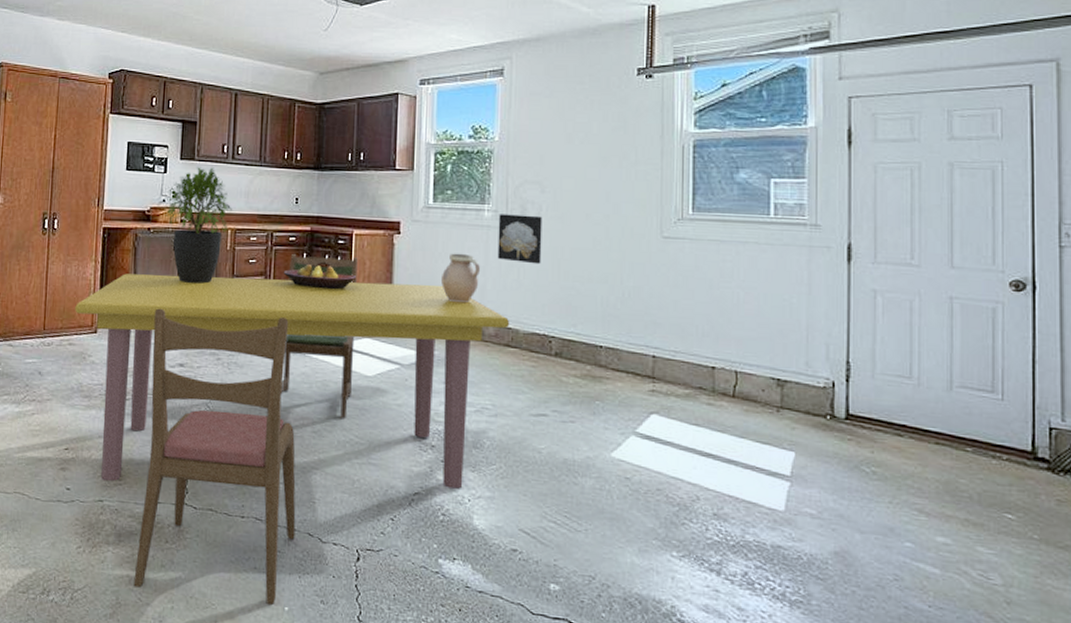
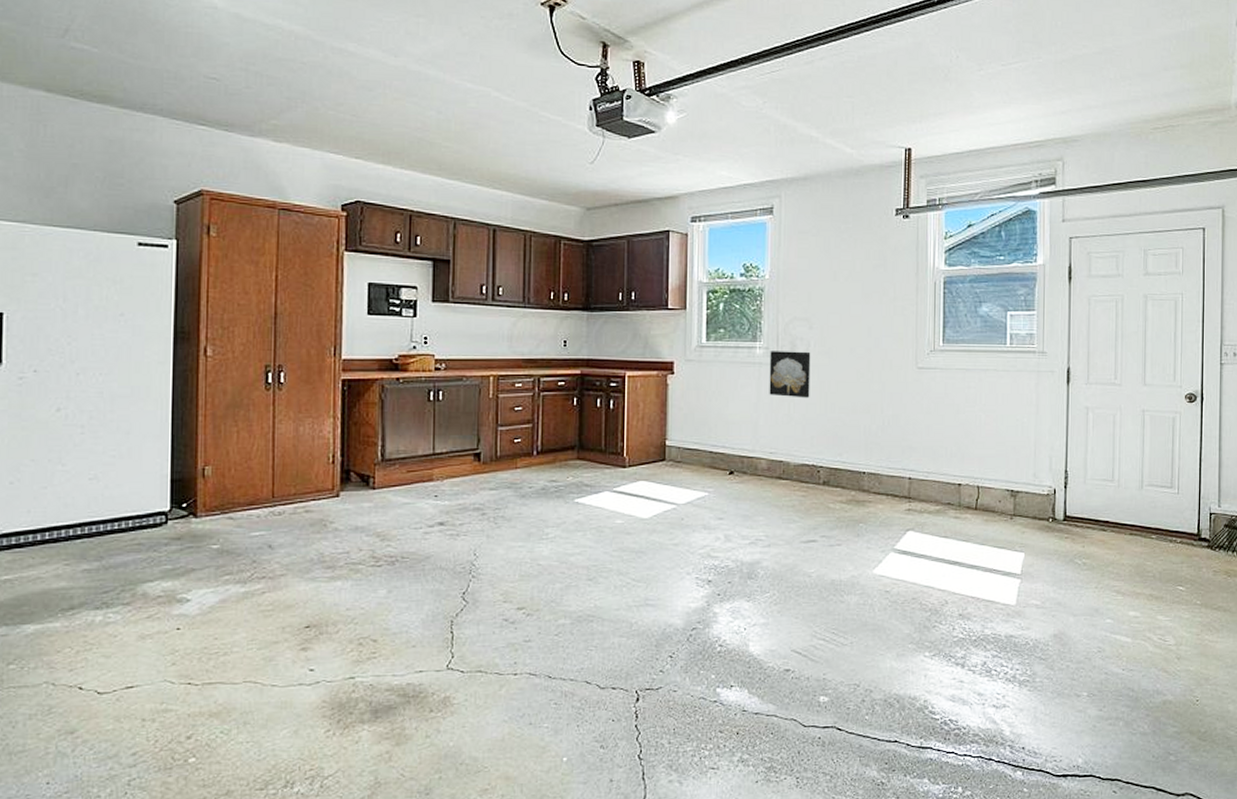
dining table: present [75,273,510,489] -> none [311,423,782,656]
dining chair: present [133,308,296,606] -> none [394,465,572,763]
potted plant: present [165,167,232,284] -> none [416,309,494,435]
dining chair: present [280,253,358,420] -> none [552,398,631,564]
fruit bowl: present [283,263,357,290] -> none [552,408,631,434]
pitcher: present [442,253,480,304] -> none [716,391,752,440]

